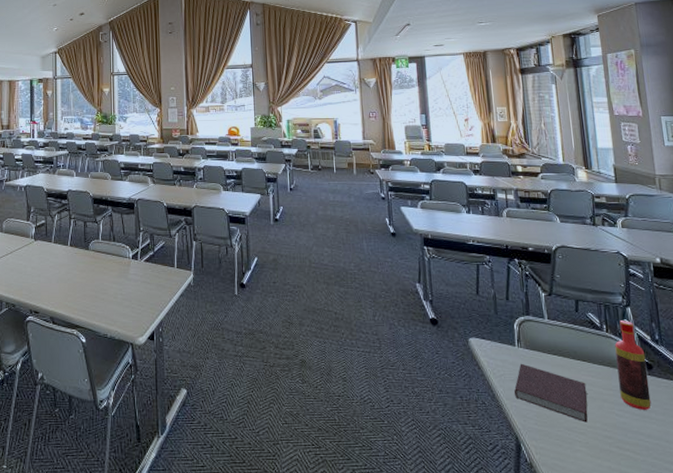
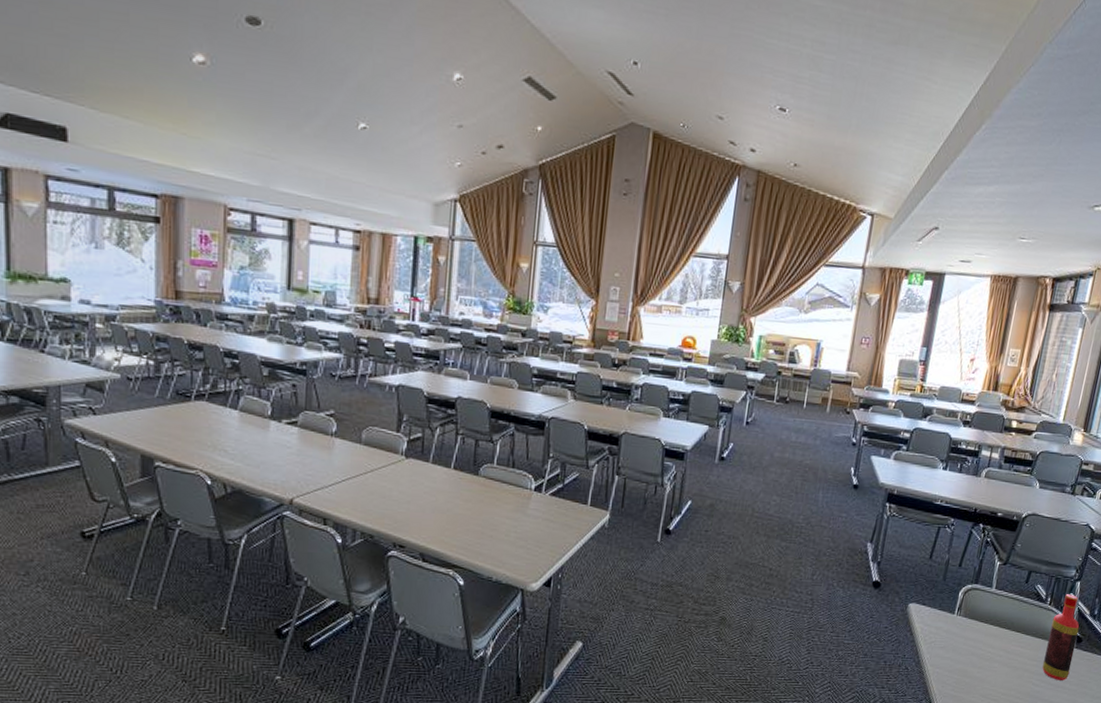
notebook: present [514,363,588,423] -> none [940,631,1013,690]

